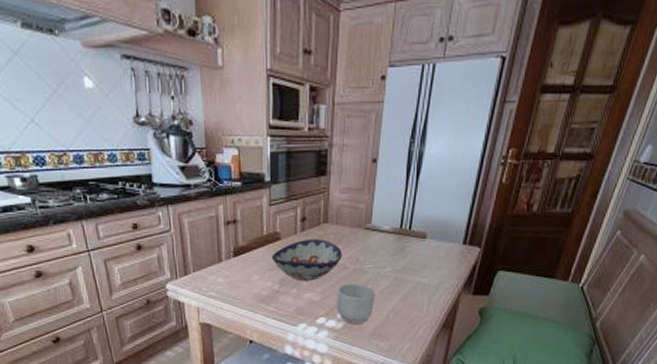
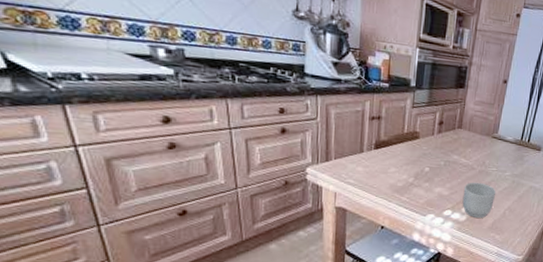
decorative bowl: present [271,238,342,281] -> none [409,140,472,177]

